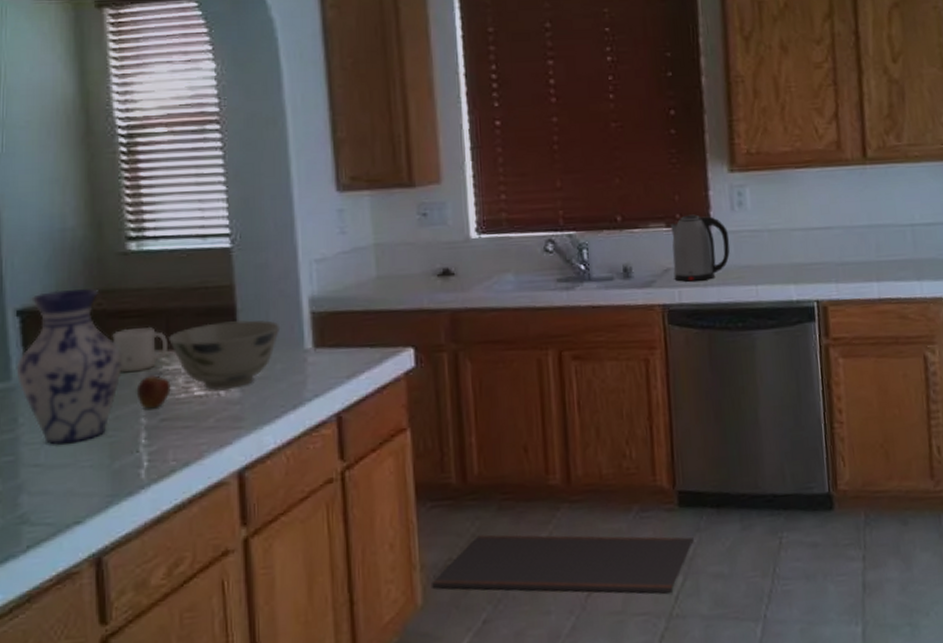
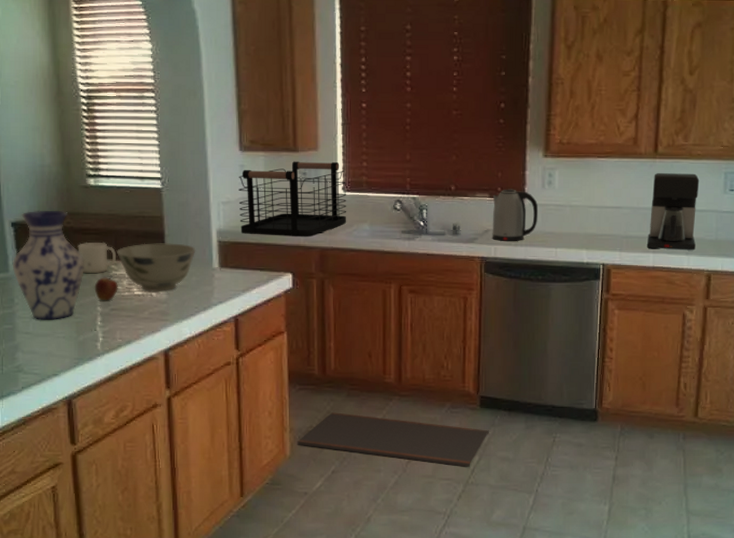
dish rack: none [336,196,484,301] -> present [238,161,347,238]
coffee maker: none [866,179,928,277] -> present [646,173,700,251]

